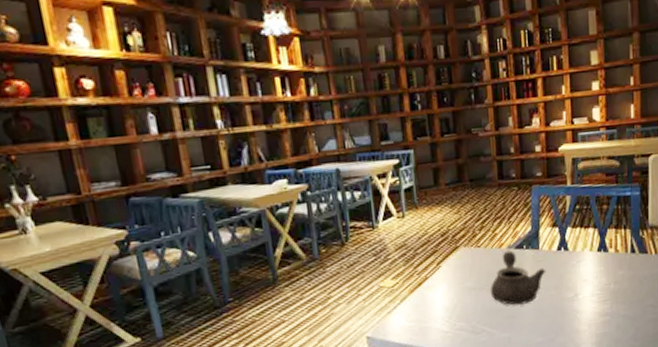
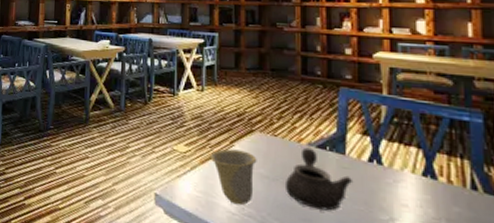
cup: none [418,269,464,323] -> present [210,148,257,205]

